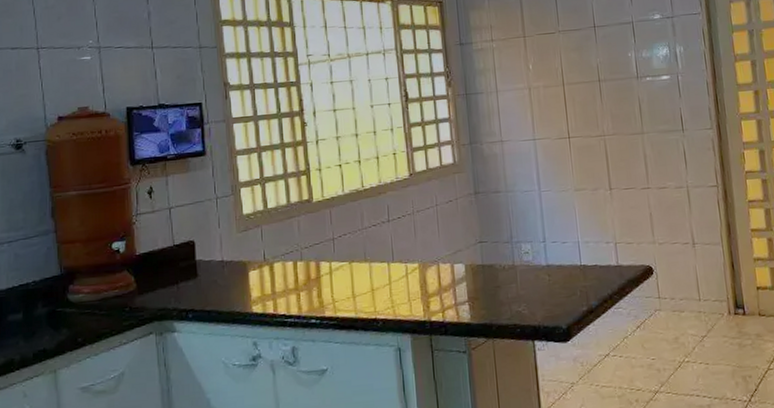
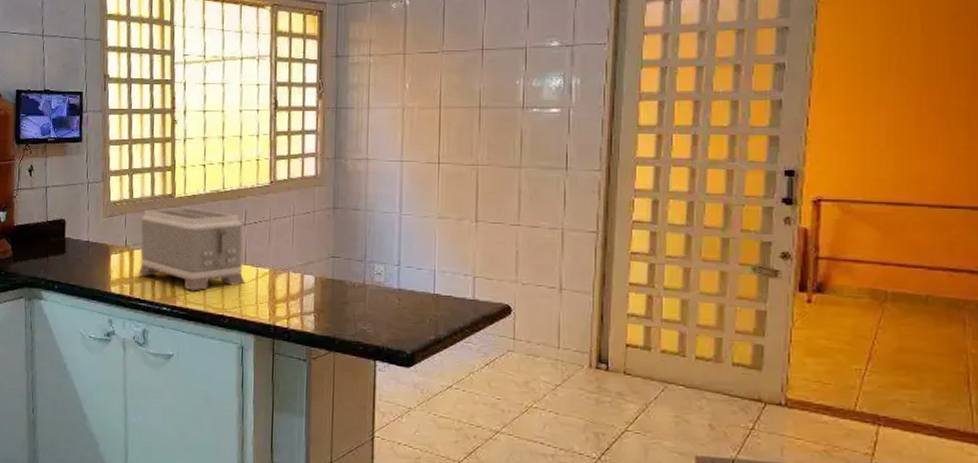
toaster: none [279,210,395,298] -> present [138,207,245,291]

